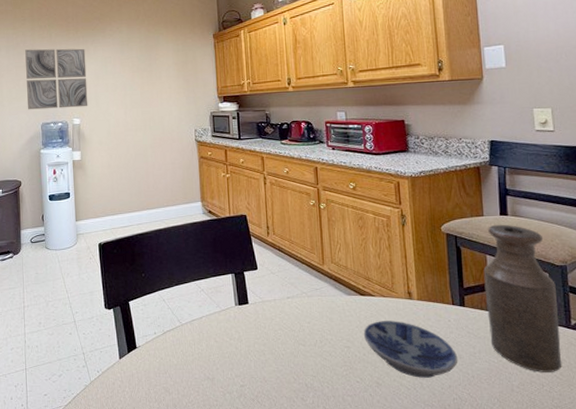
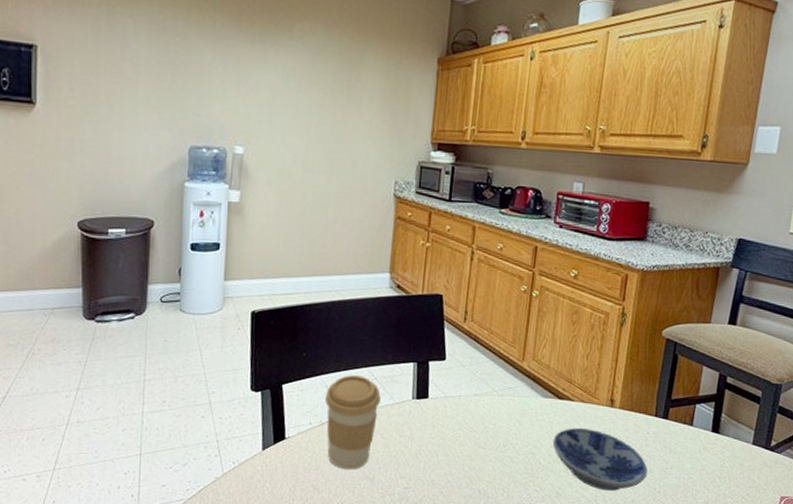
wall art: present [25,48,88,110] -> none [172,38,262,132]
coffee cup: none [164,289,209,372] -> present [325,375,381,470]
bottle: present [483,224,562,372] -> none [685,334,767,492]

